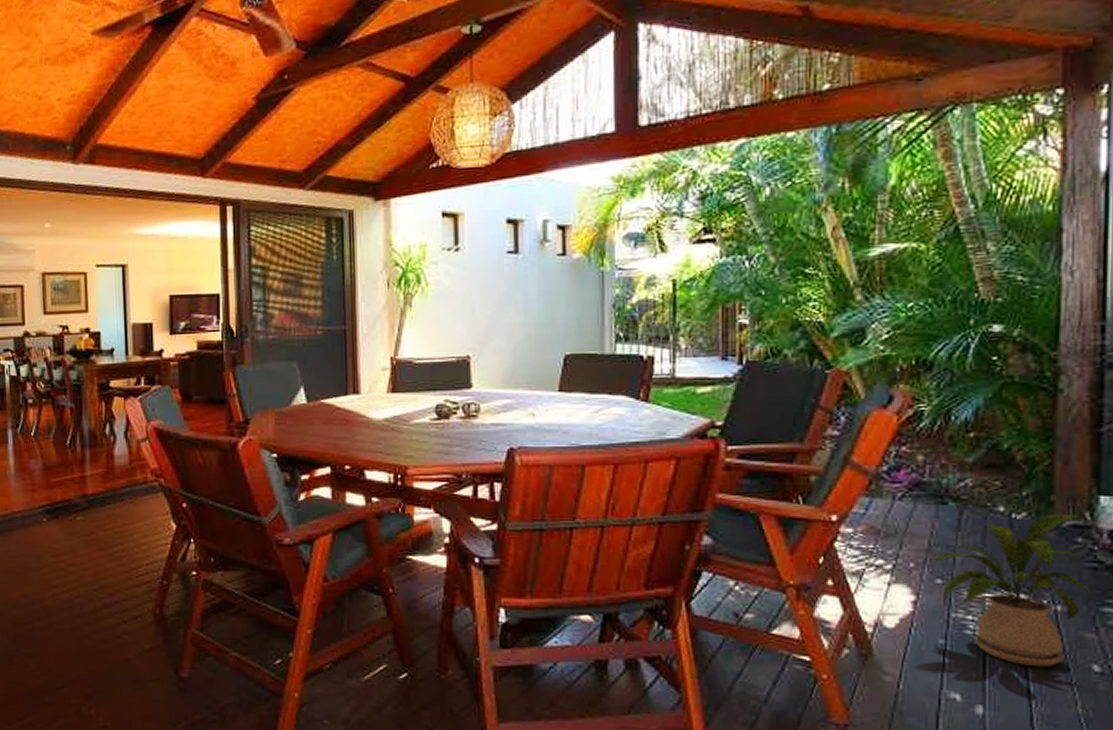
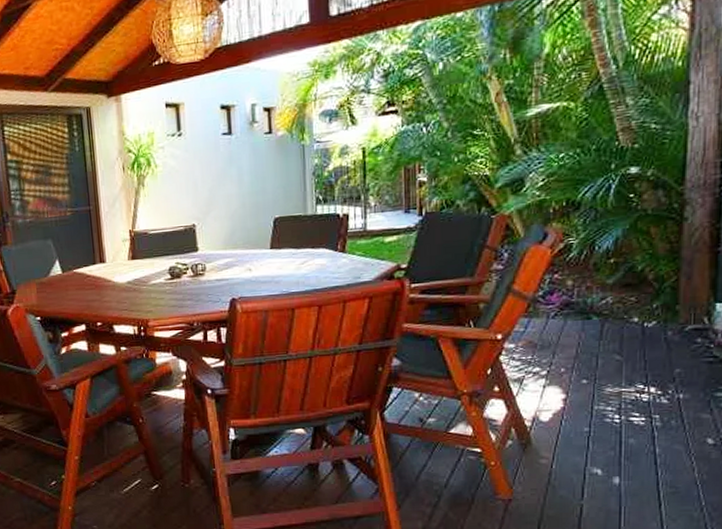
house plant: present [927,513,1094,668] -> none [575,318,710,444]

